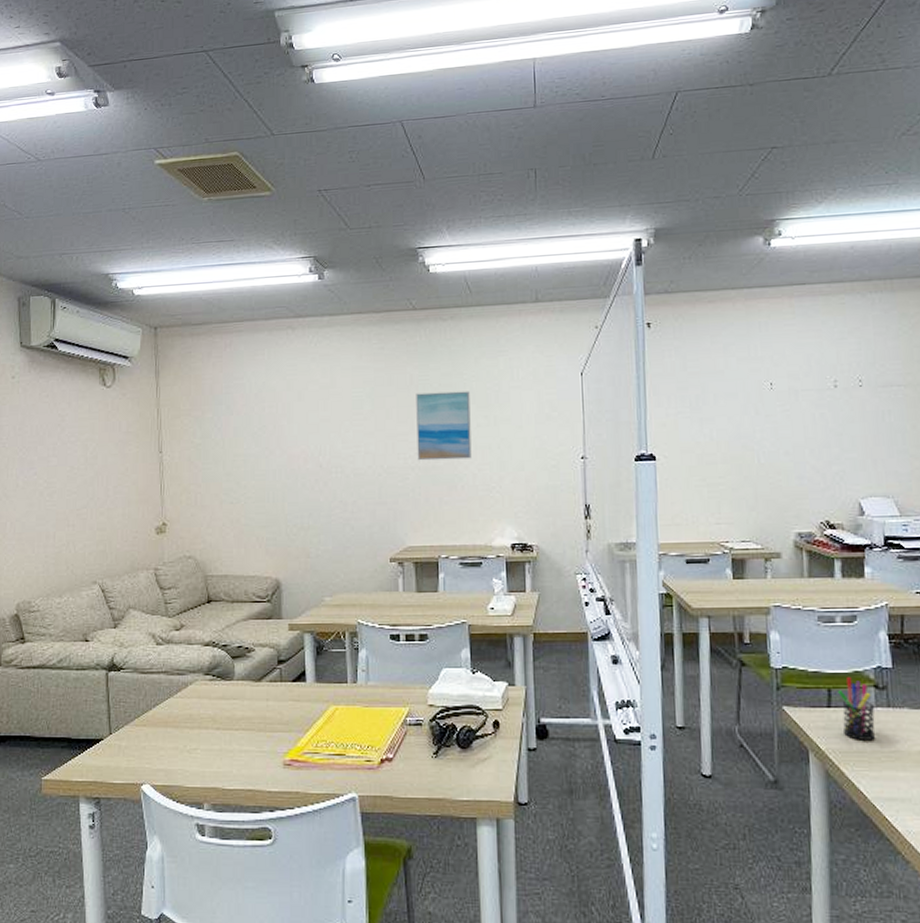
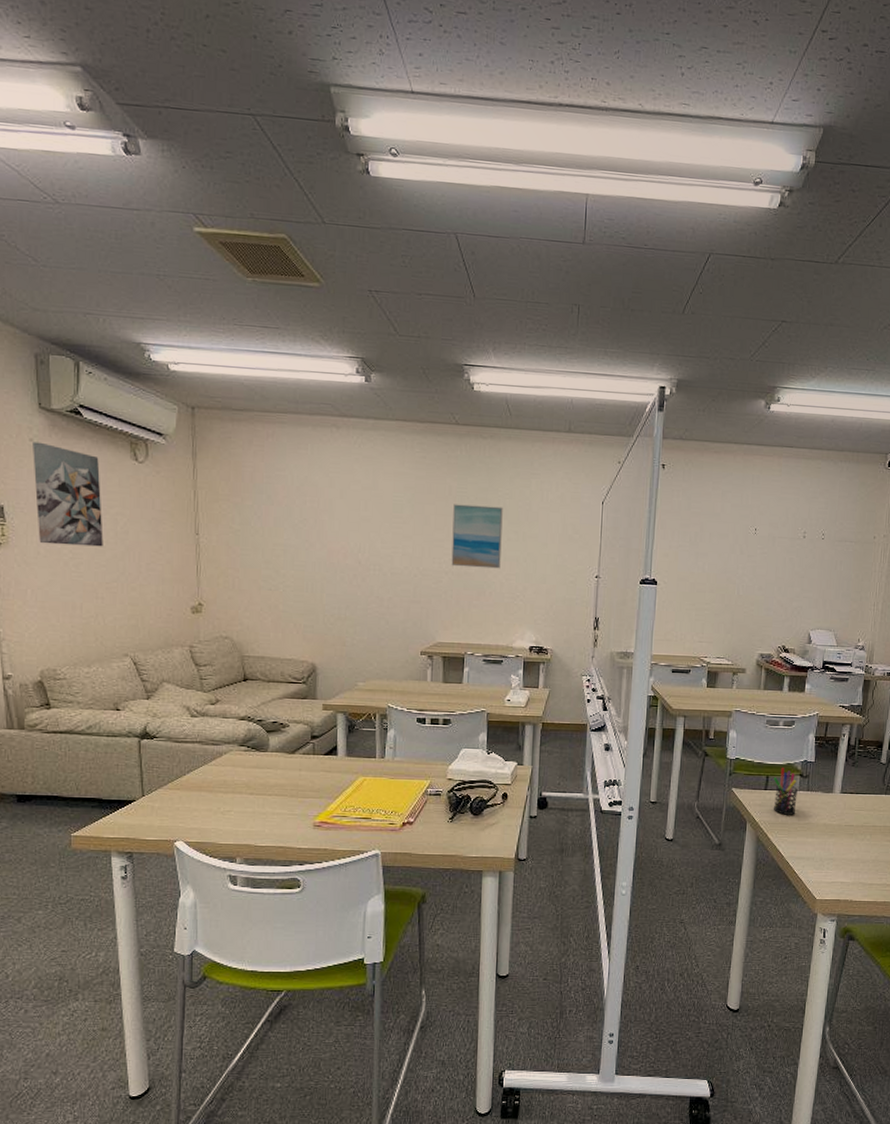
wall art: none [14,378,75,476] -> present [33,442,103,547]

